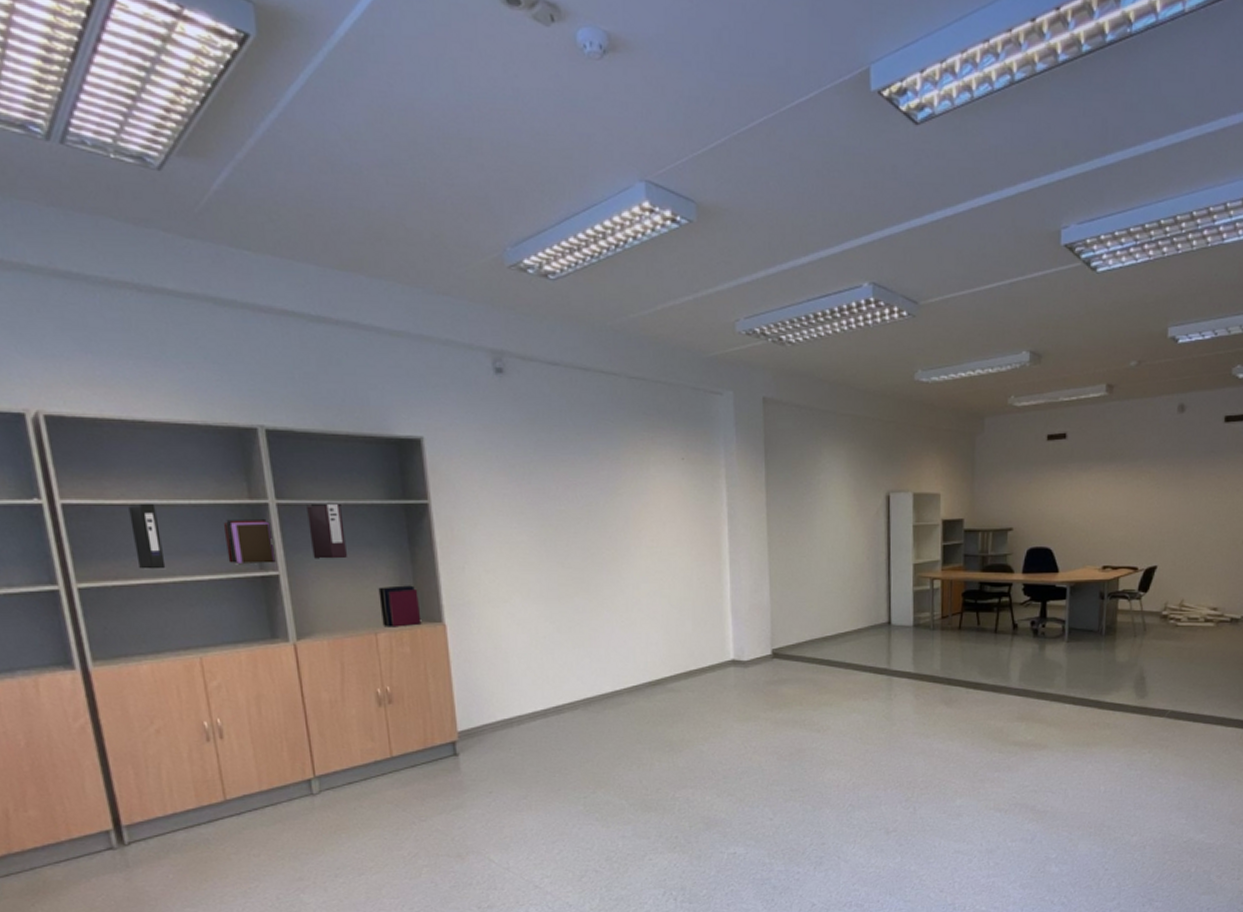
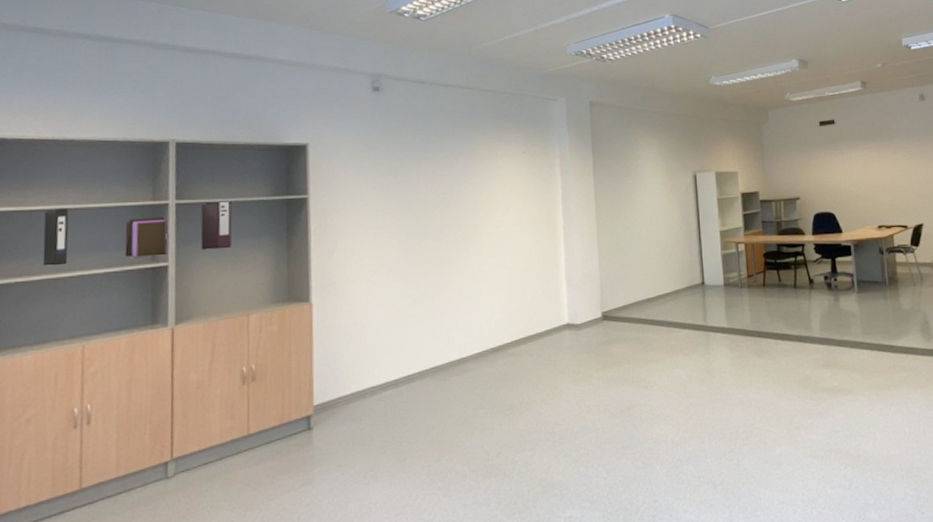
books: present [378,585,422,627] -> none [255,269,291,309]

